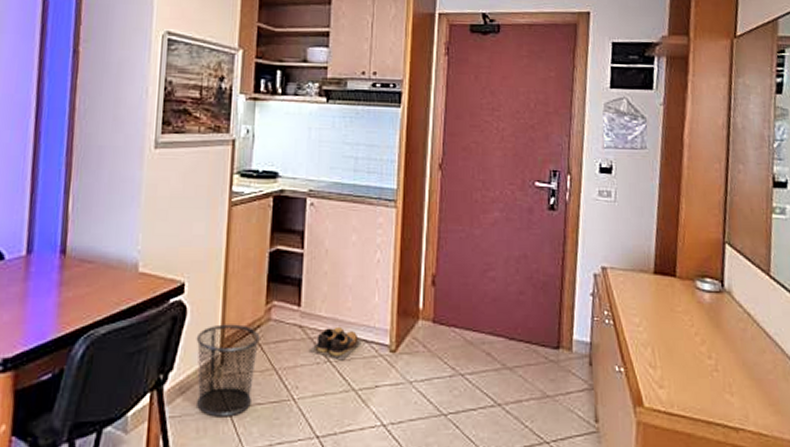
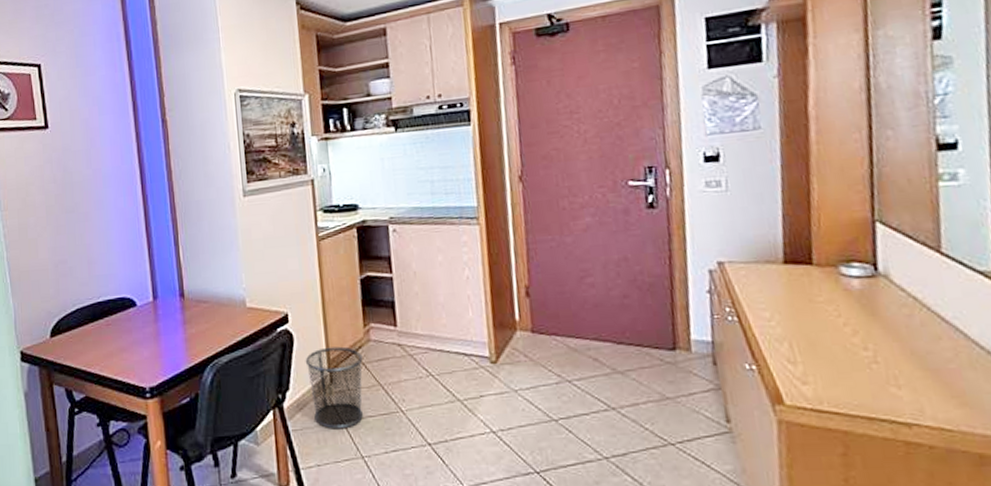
shoes: present [308,326,362,361] -> none [410,342,461,374]

